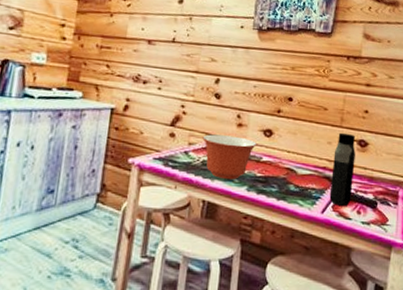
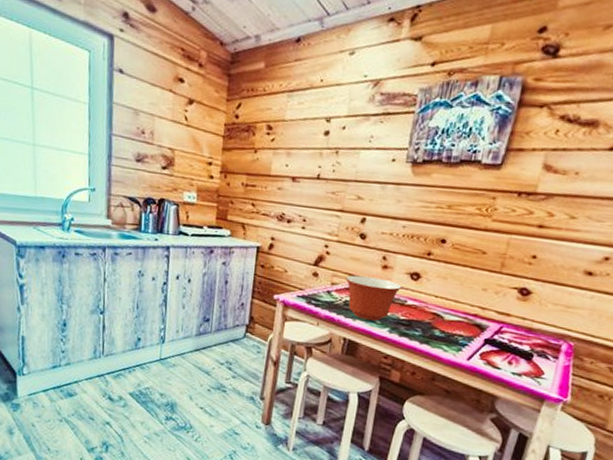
water bottle: present [329,132,355,207] -> none [478,279,516,356]

